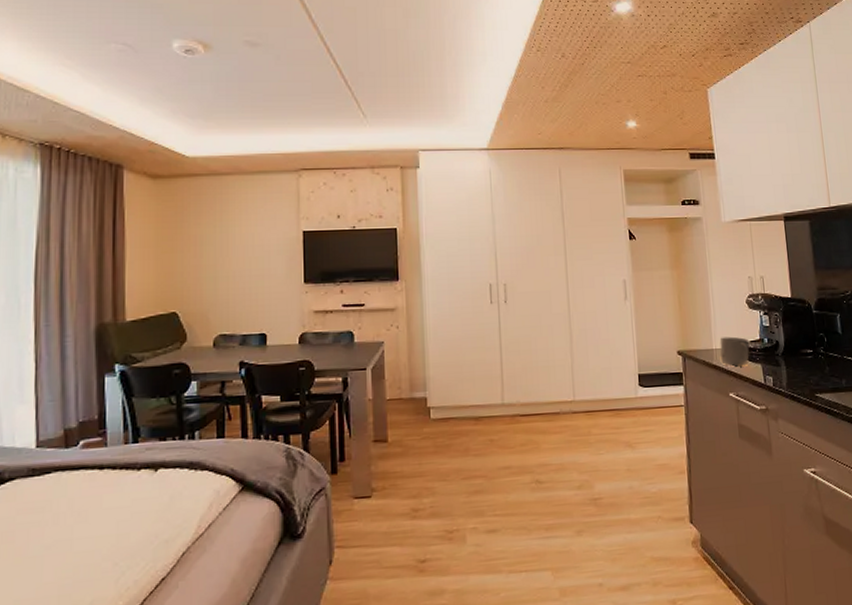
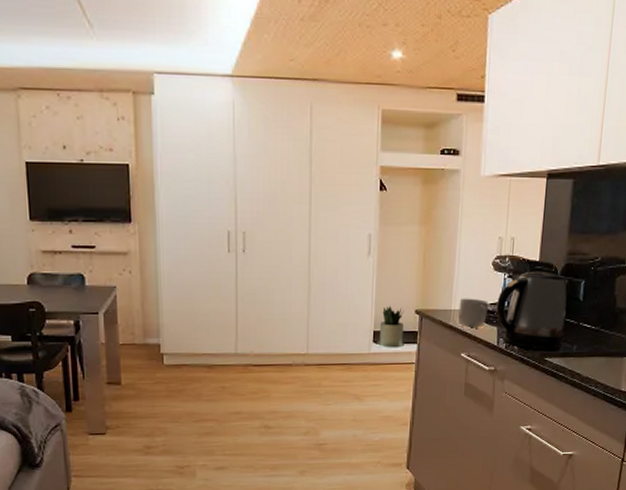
planter: none [643,348,672,392] -> present [377,306,405,348]
kettle: none [756,307,830,388] -> present [496,272,568,352]

